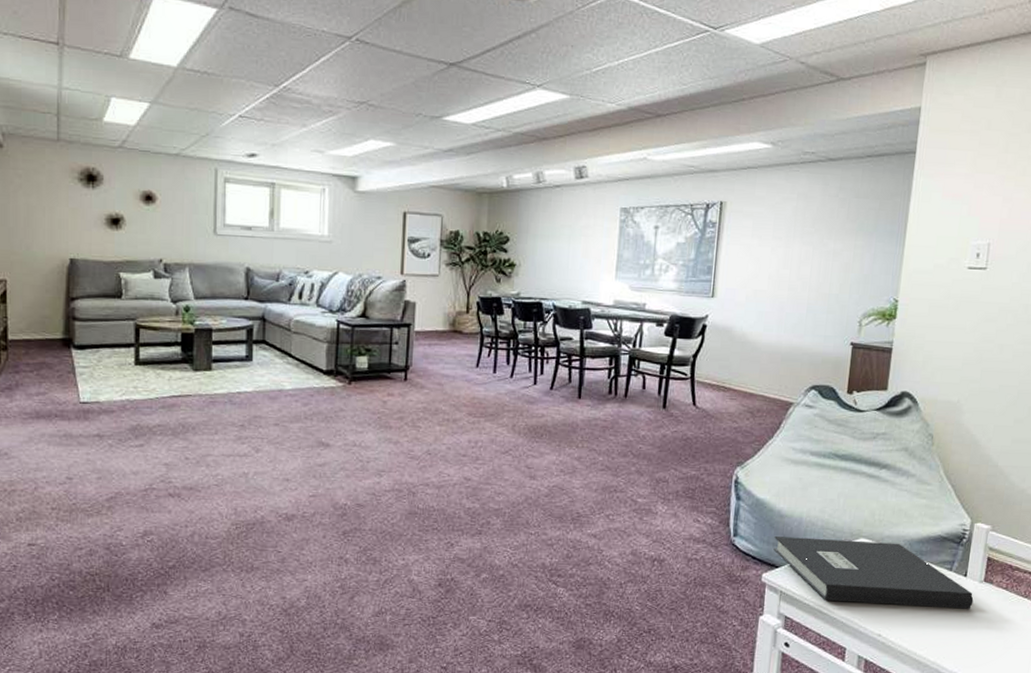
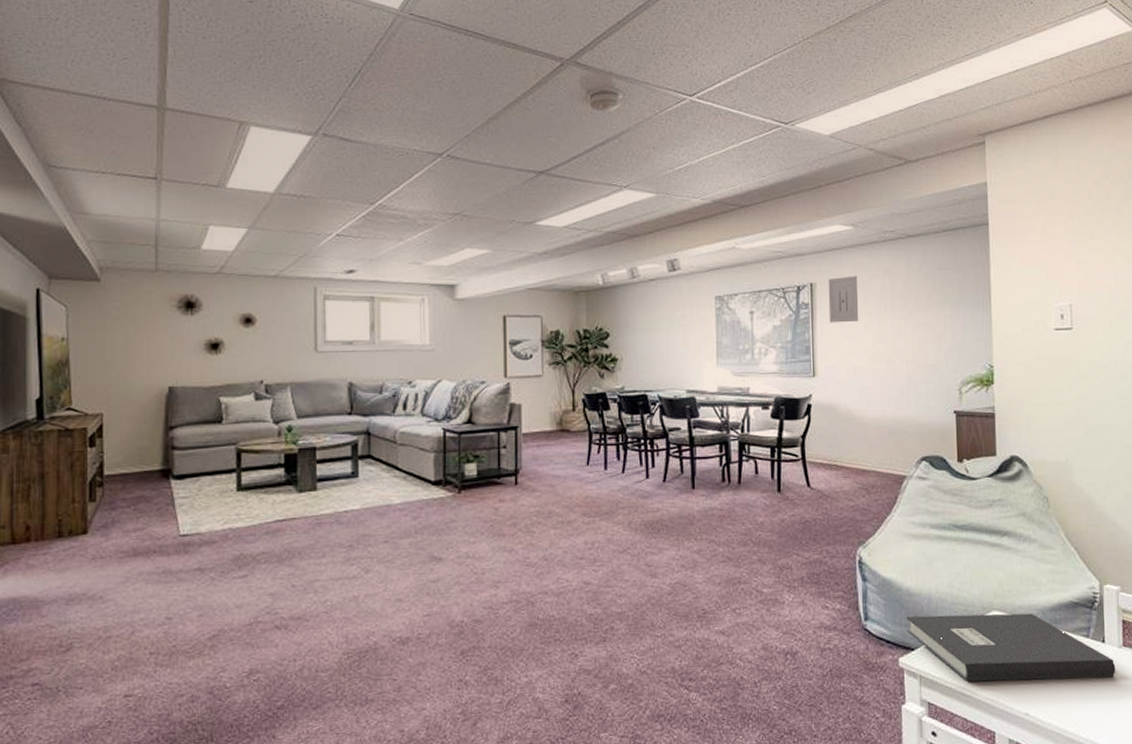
wall art: none [735,197,771,245] -> present [828,276,859,323]

